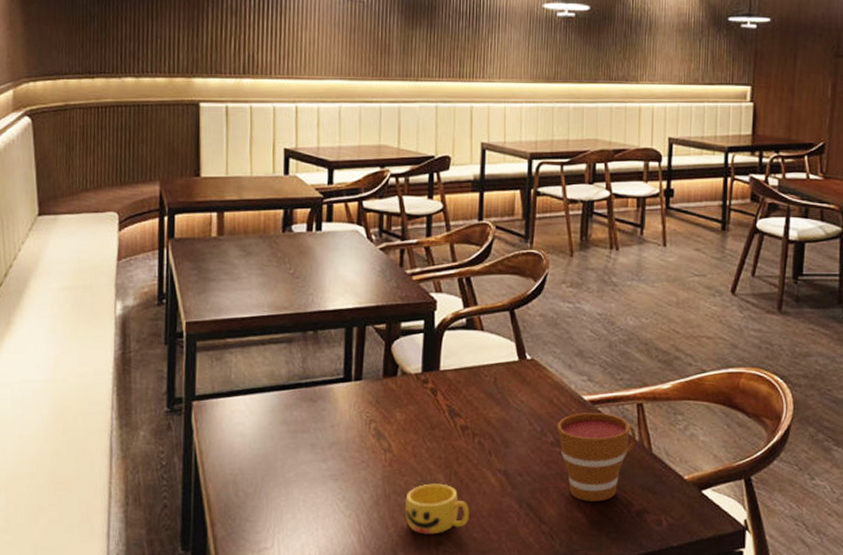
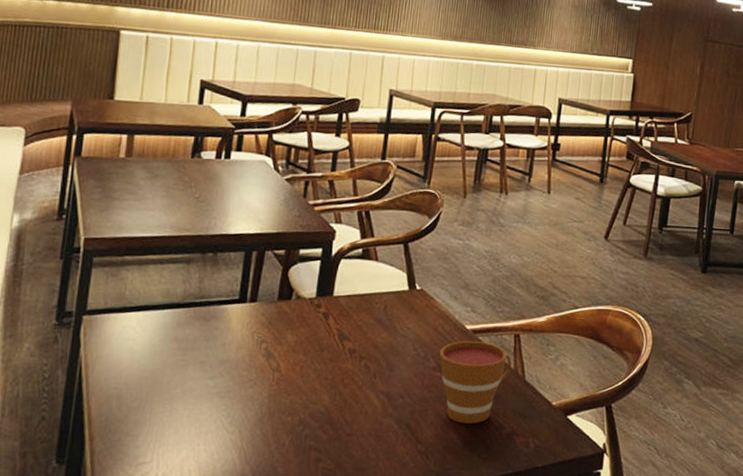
cup: present [404,483,469,534] -> none [287,403,351,452]

